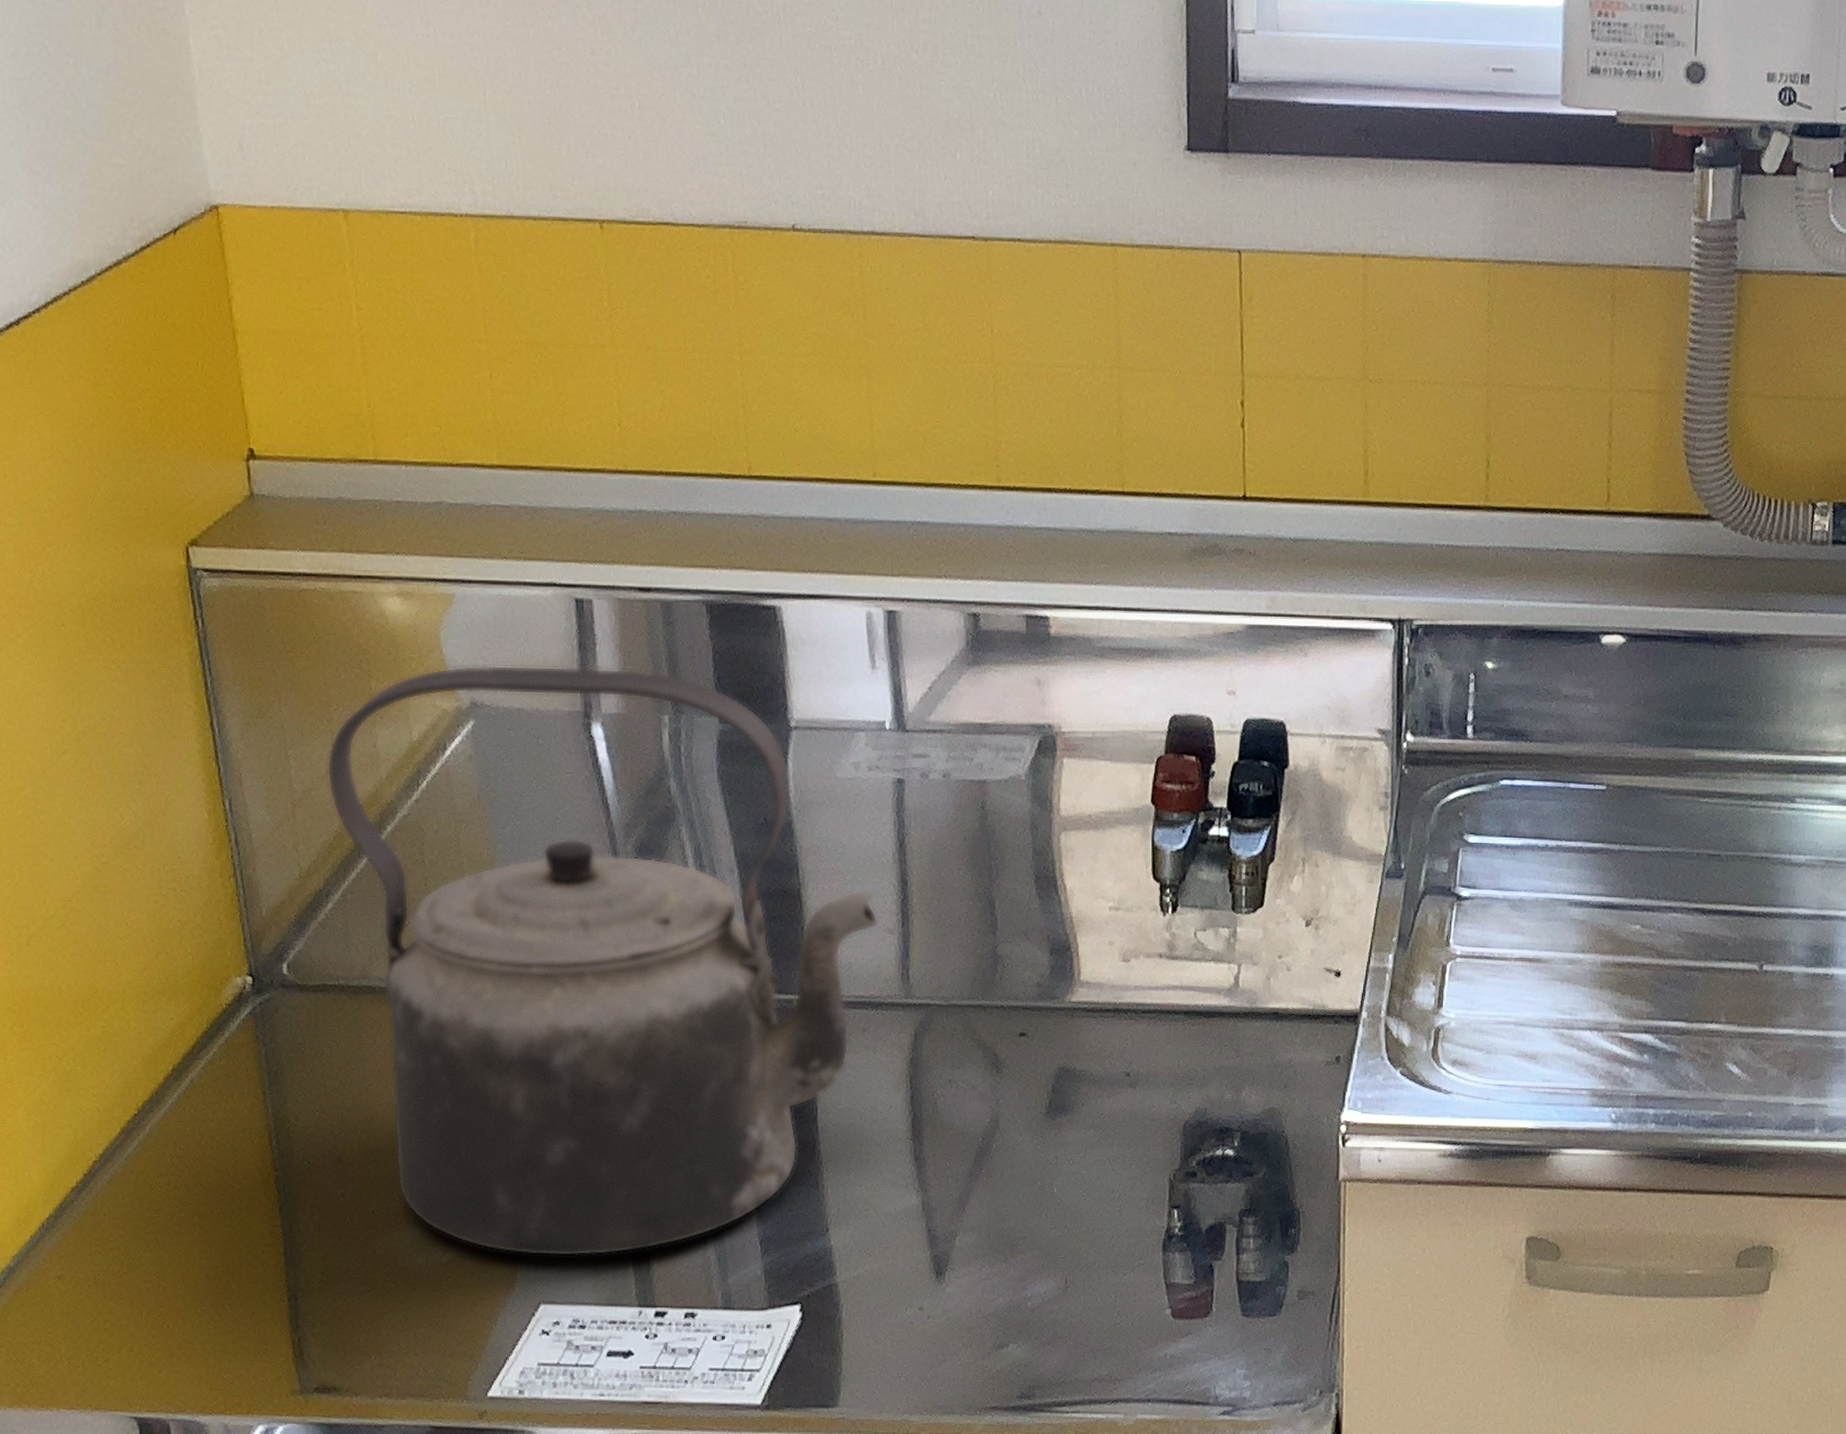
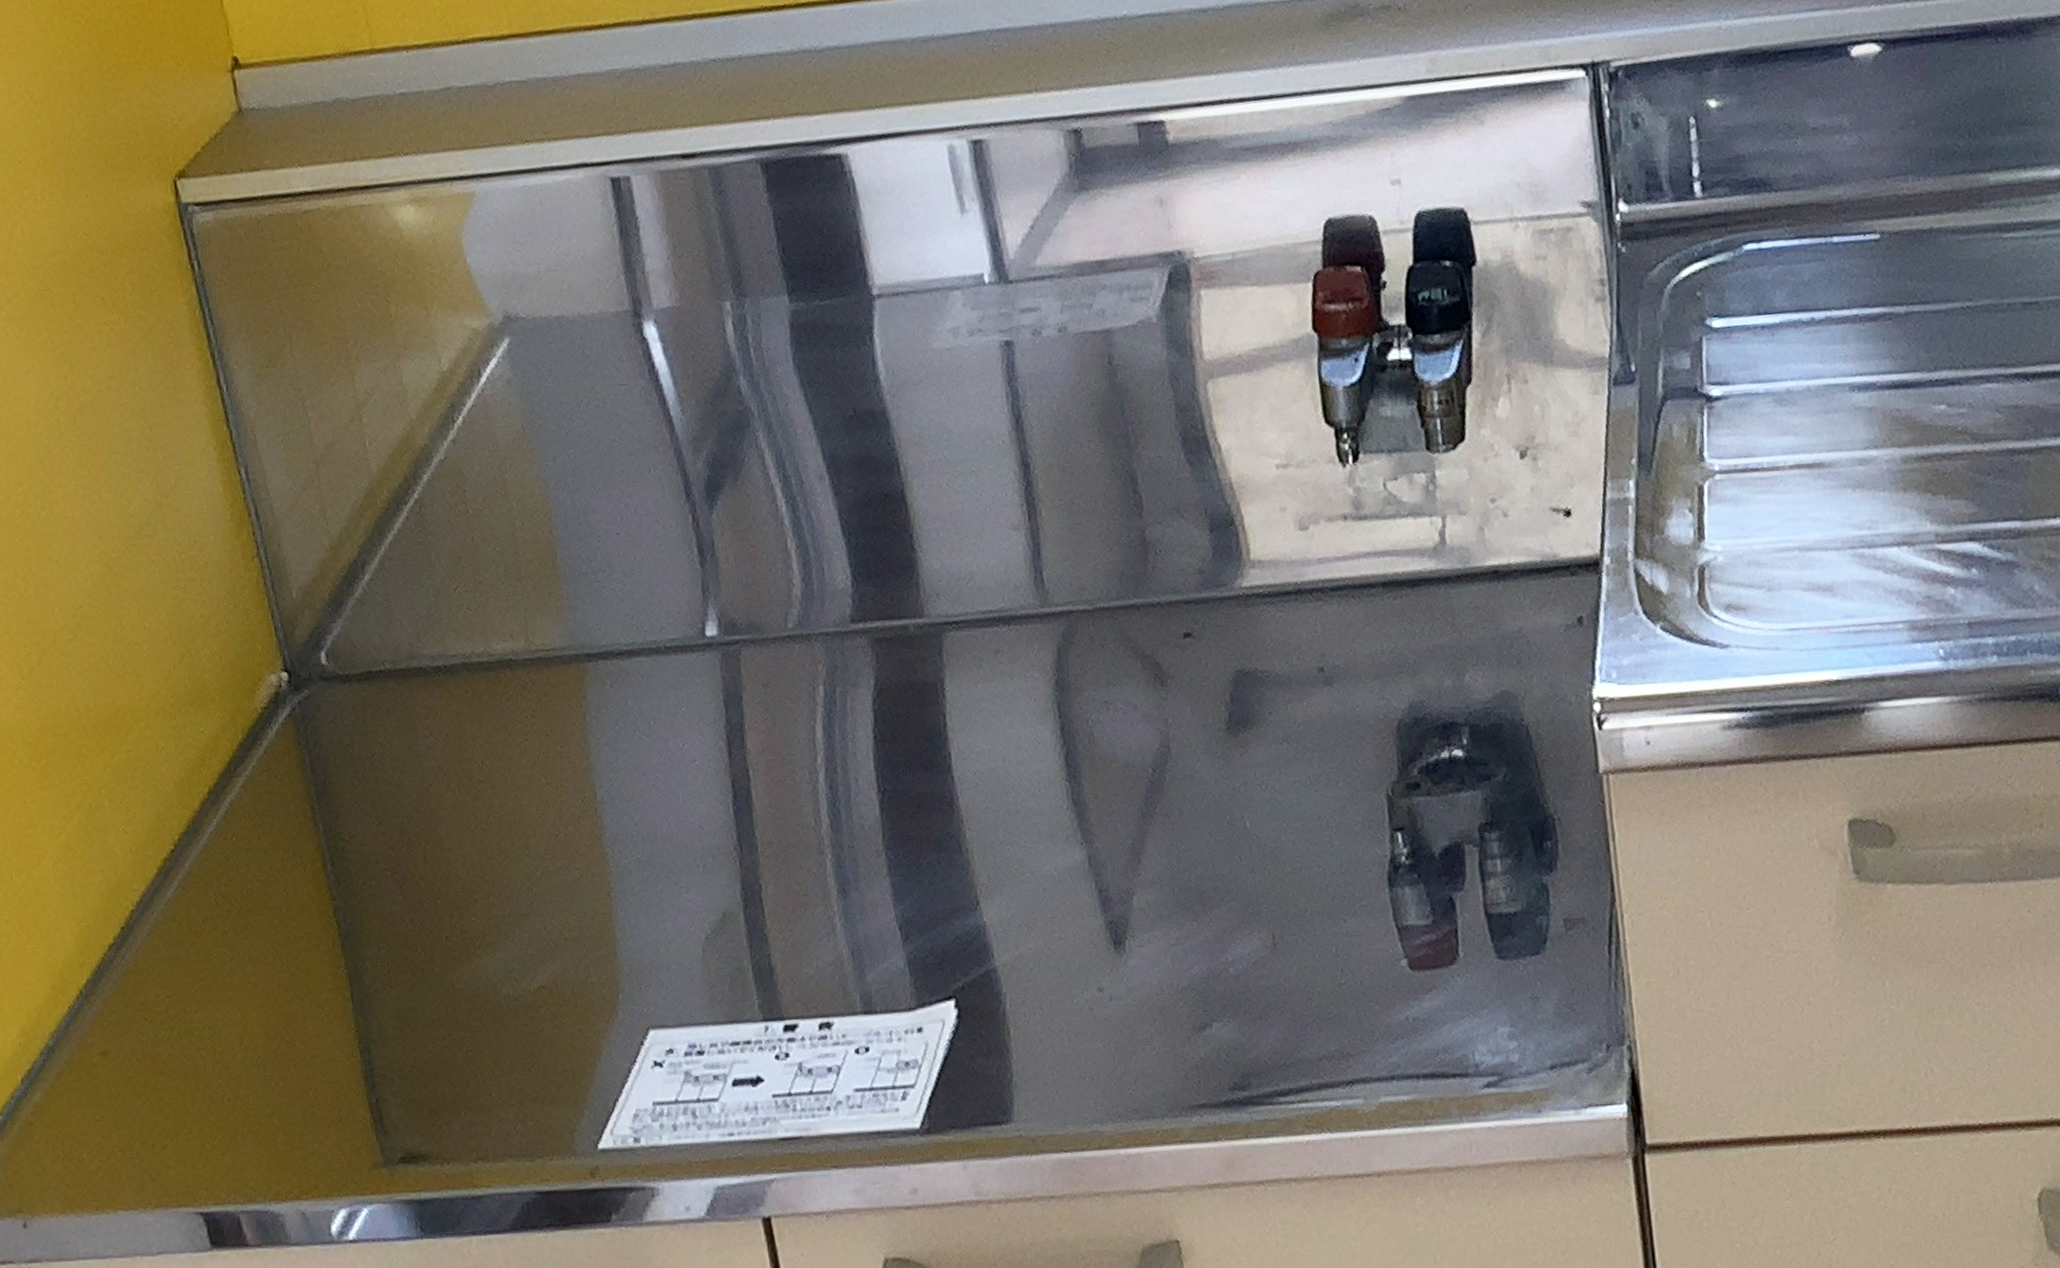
kettle: present [327,665,879,1257] -> none [348,251,1001,972]

